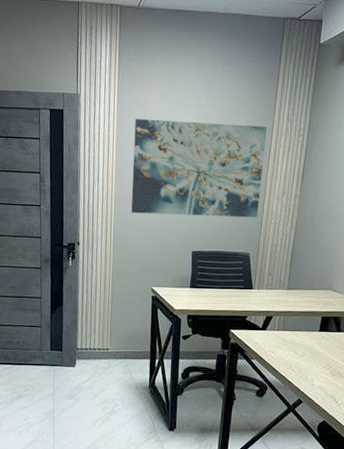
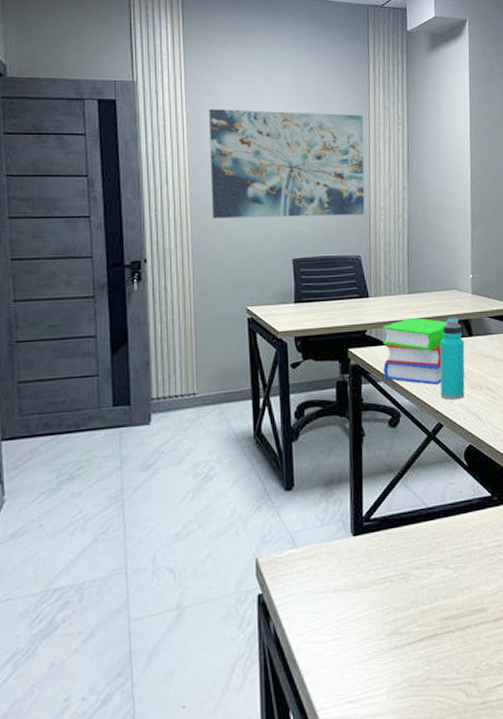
book: none [257,309,319,369] -> present [382,317,448,386]
water bottle: none [304,313,332,383] -> present [440,317,465,400]

